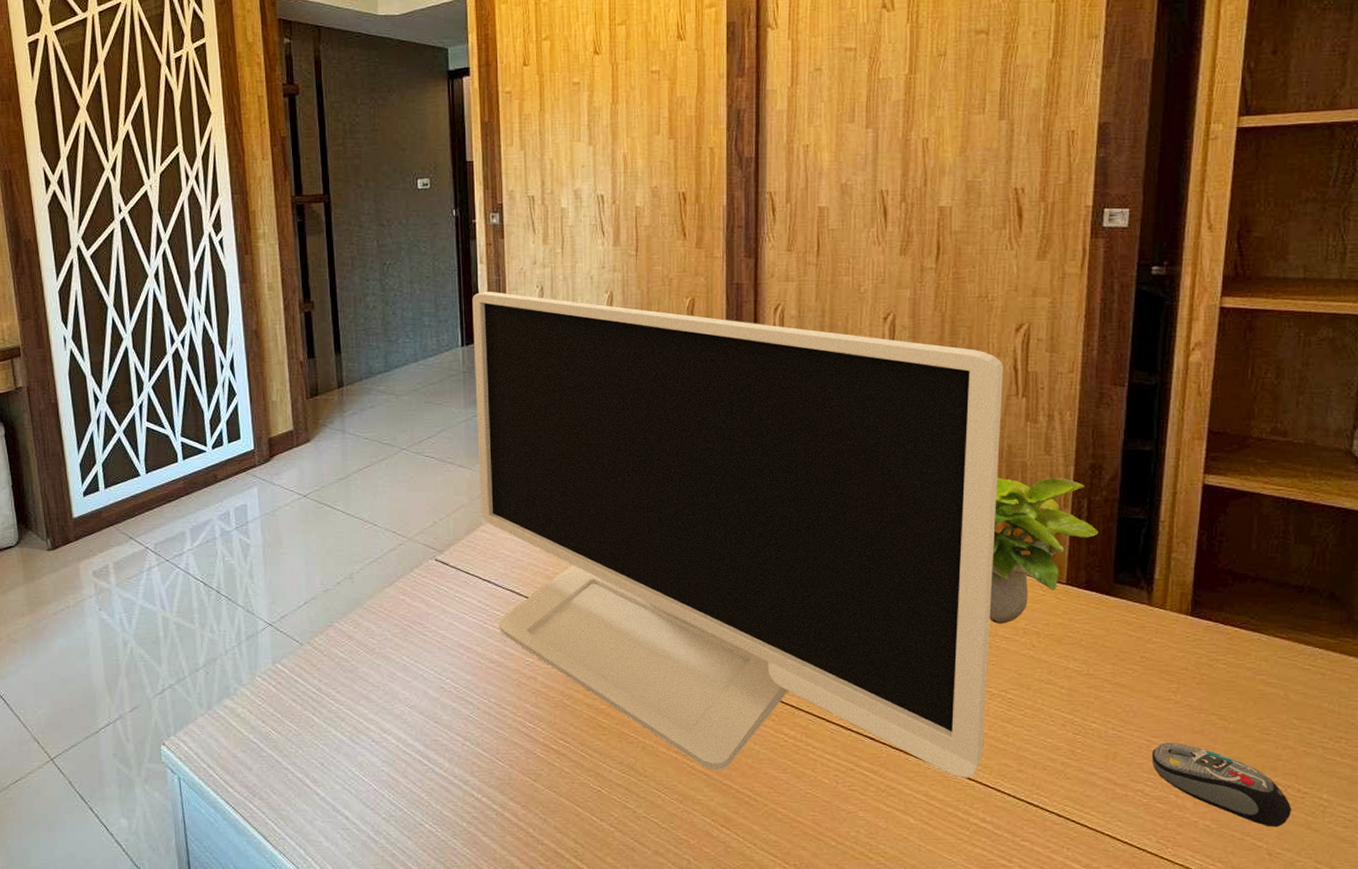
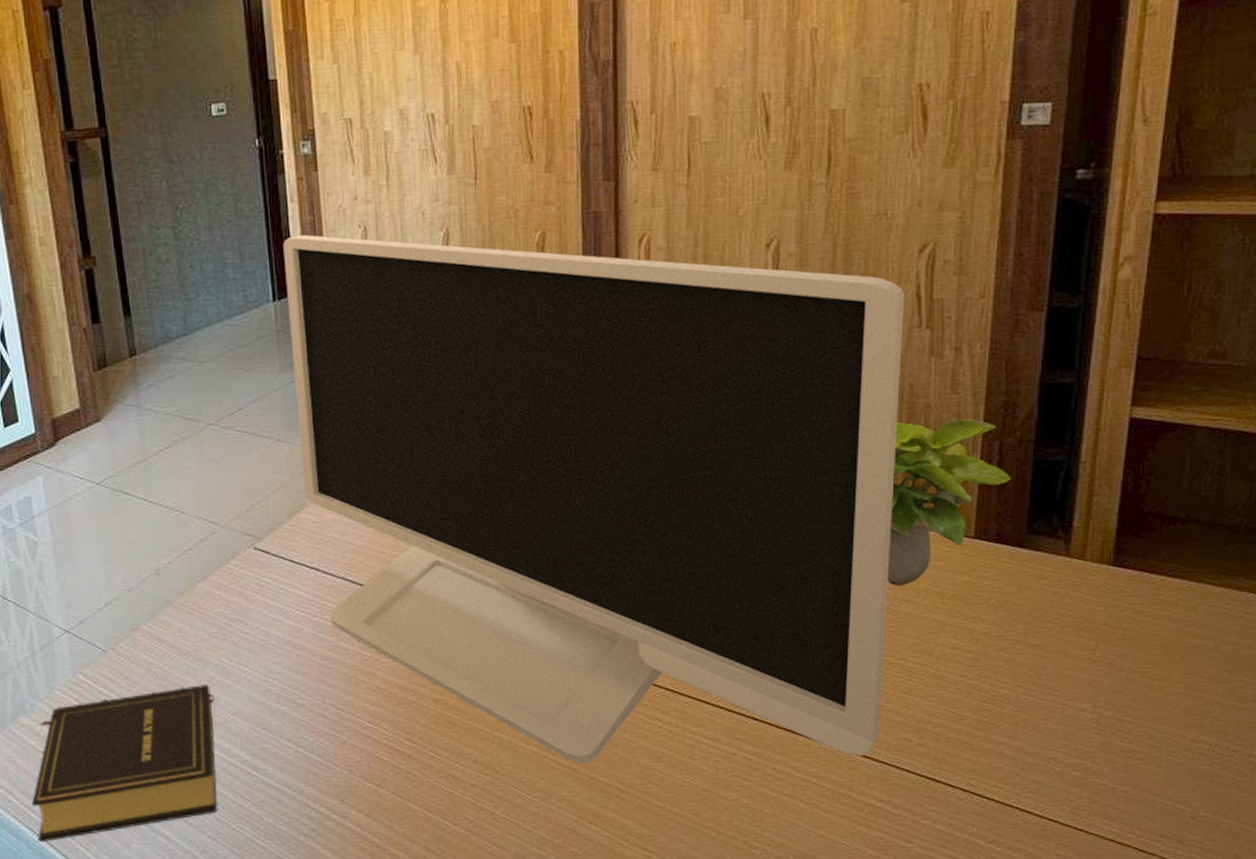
book: none [229,679,395,814] -> present [31,684,218,842]
computer mouse: present [1151,742,1292,827] -> none [1066,704,1219,789]

